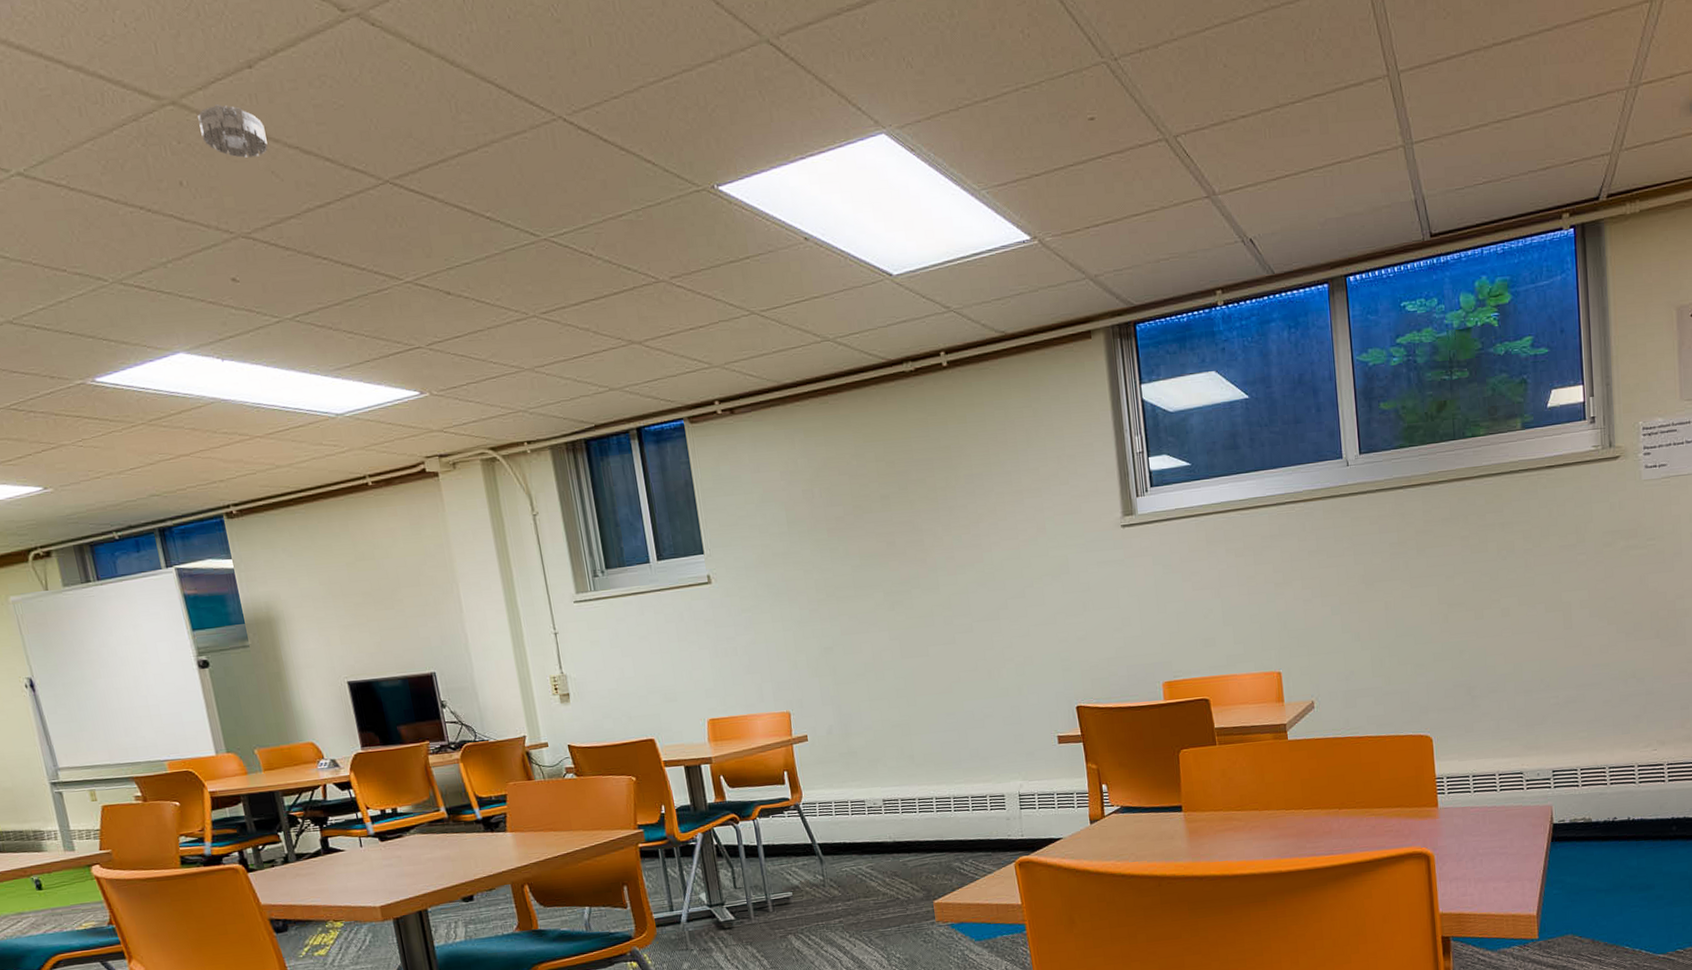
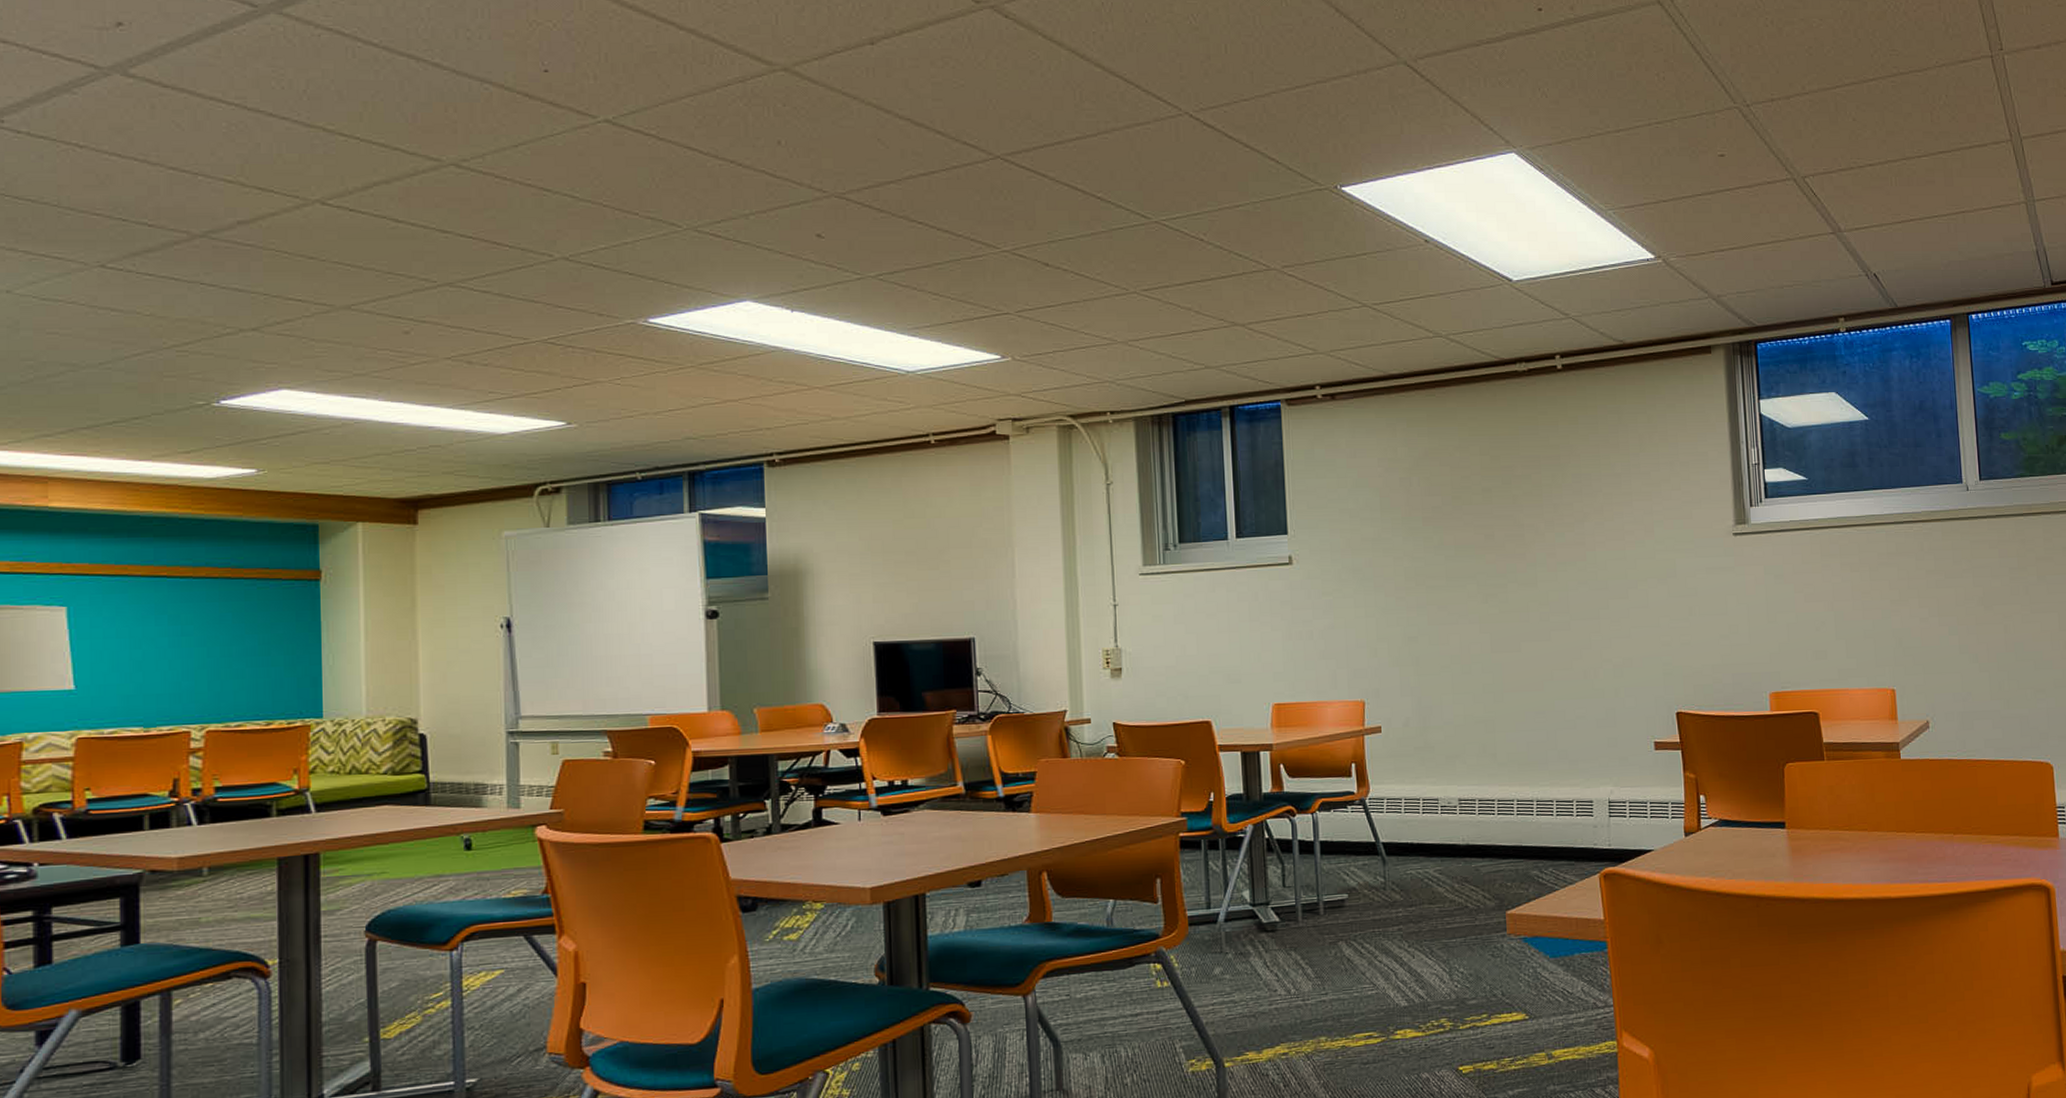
smoke detector: present [197,104,268,158] -> none [809,74,878,124]

